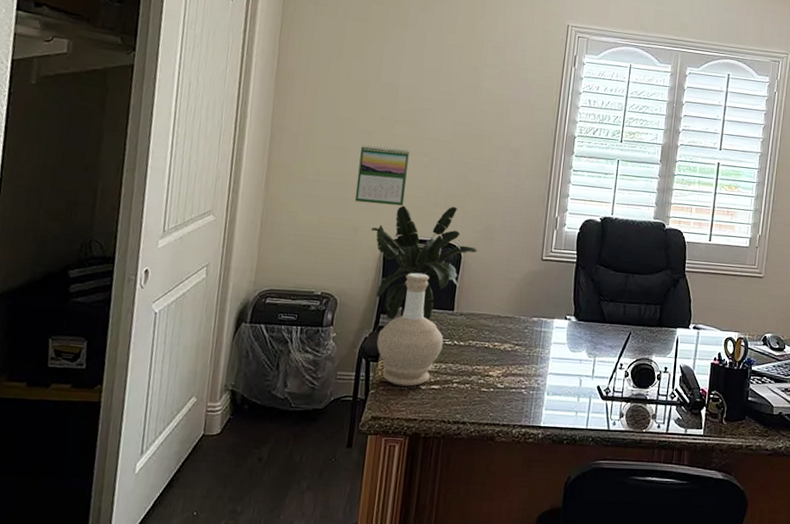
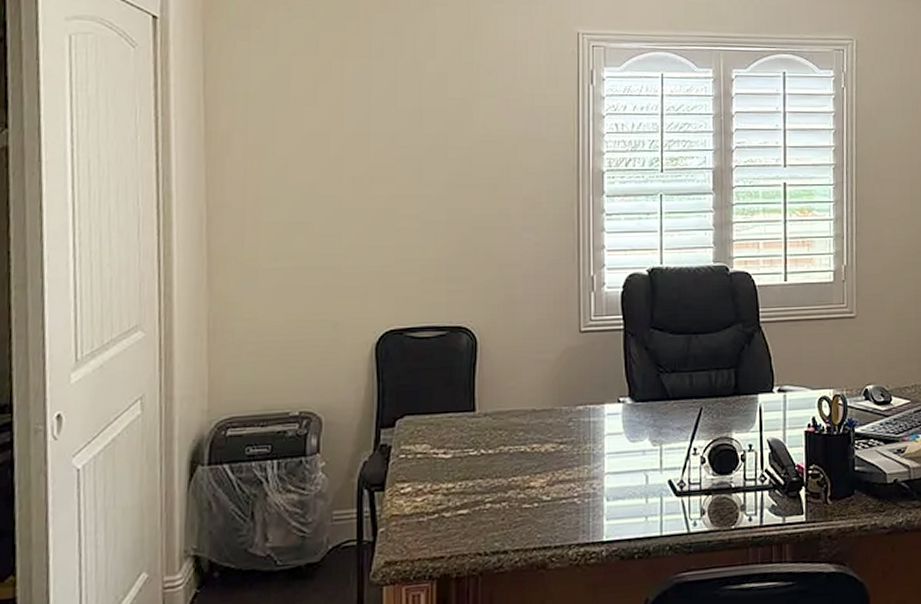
calendar: present [354,145,410,206] -> none [329,213,395,289]
potted plant: present [371,205,478,320] -> none [355,278,497,434]
bottle: present [376,272,444,387] -> none [380,369,466,518]

